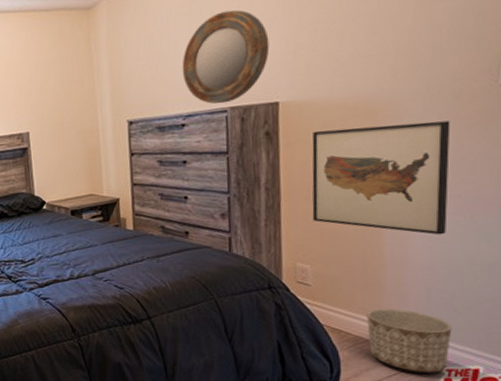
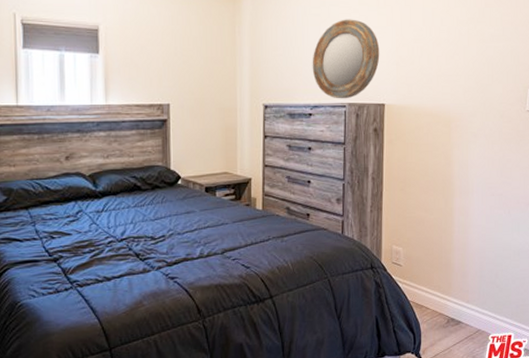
wall art: present [312,120,451,235] -> none [405,132,497,225]
planter: present [367,308,452,373] -> none [441,285,496,341]

